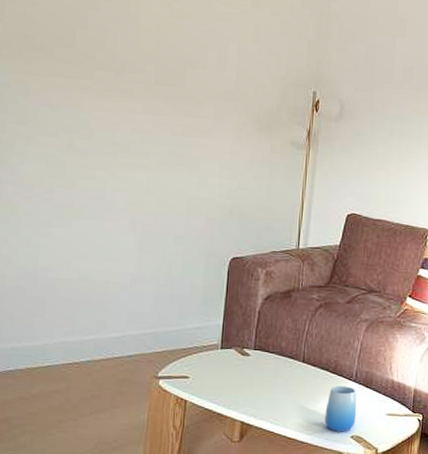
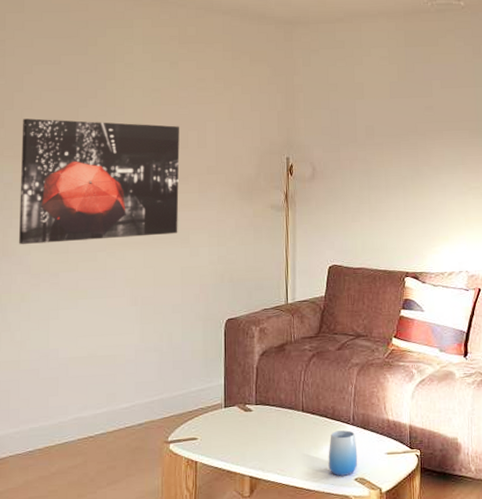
wall art: none [12,15,198,161] -> present [19,118,180,244]

